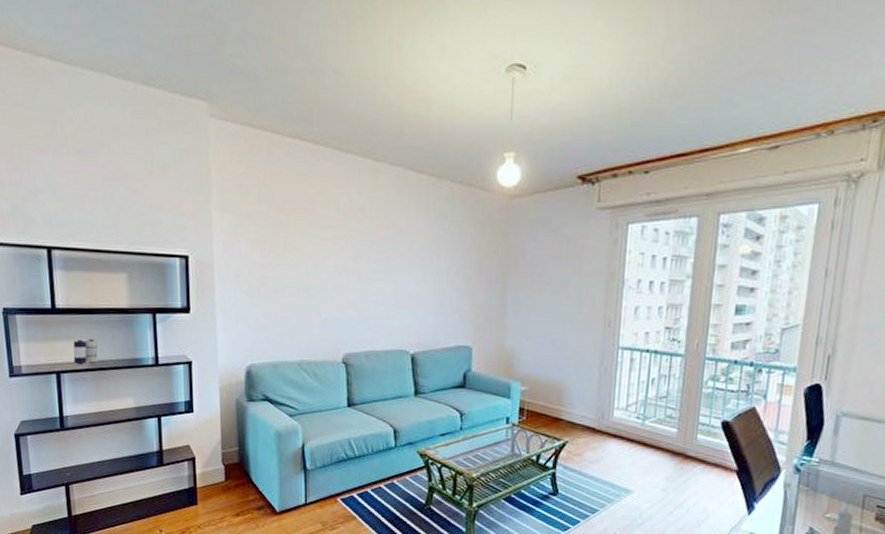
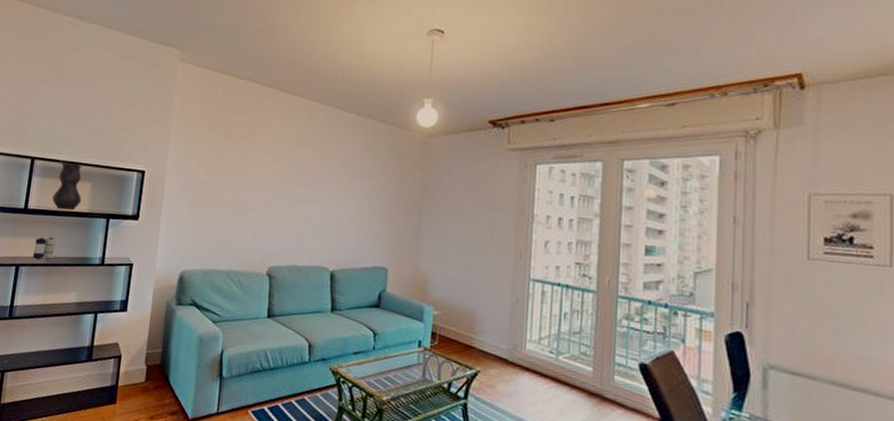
vase: none [82,249,119,308] -> present [52,160,84,211]

